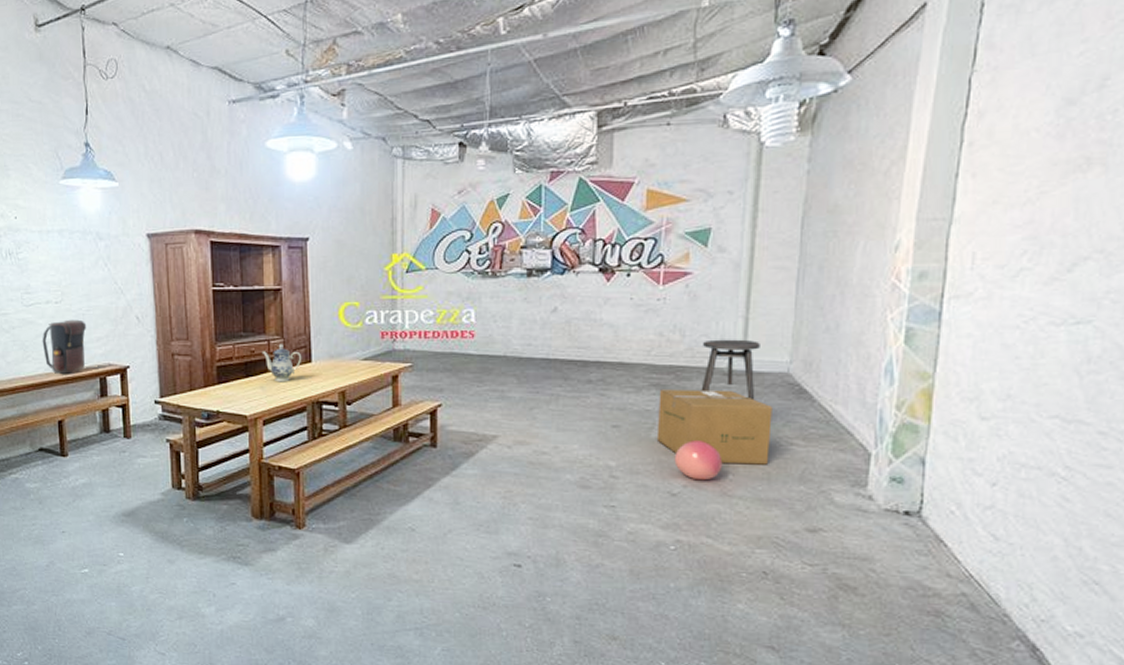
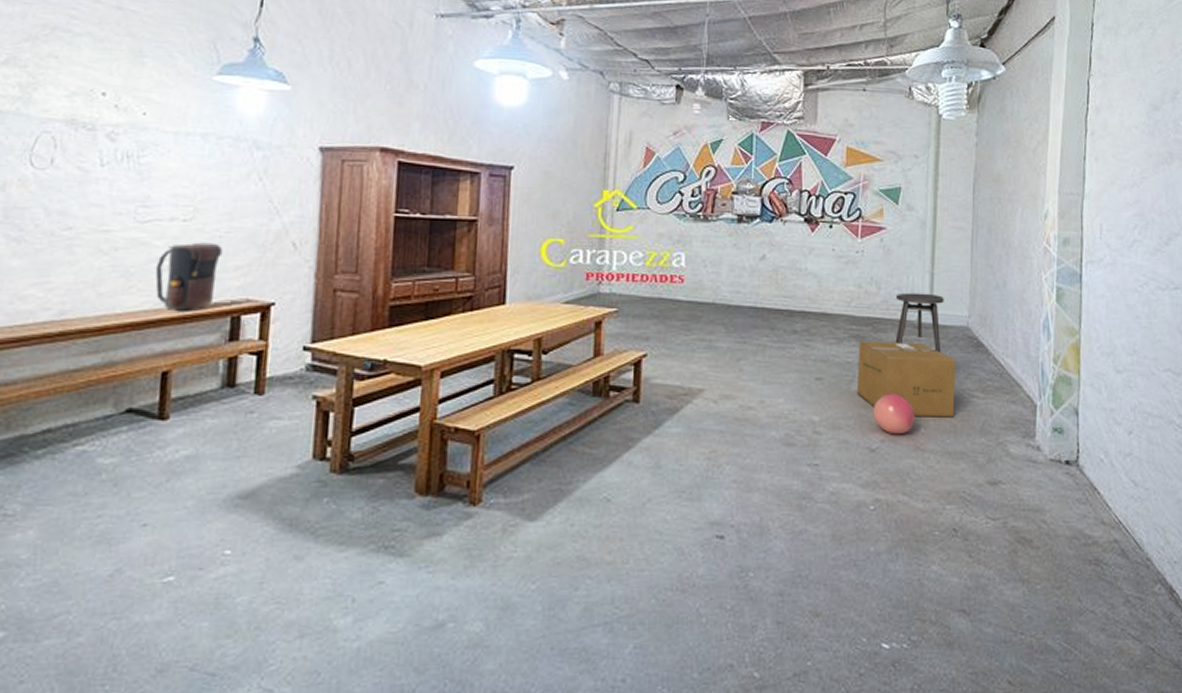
teapot: present [261,344,302,382] -> none [447,282,495,327]

